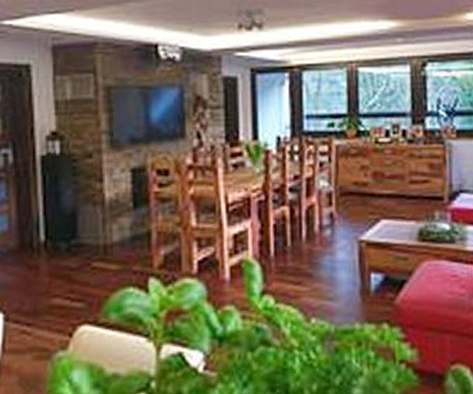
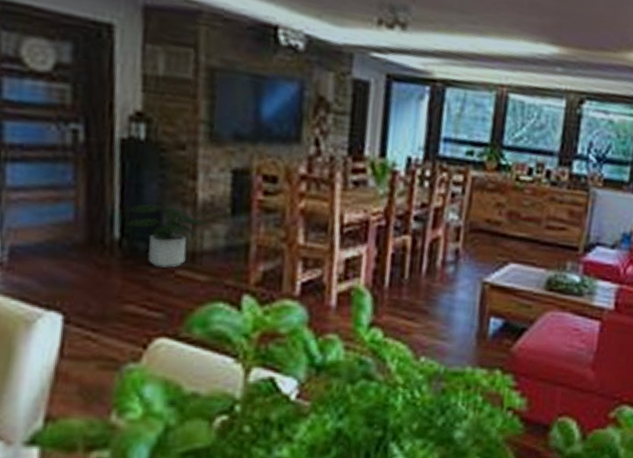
potted plant: none [47,208,116,262] -> present [124,204,209,268]

